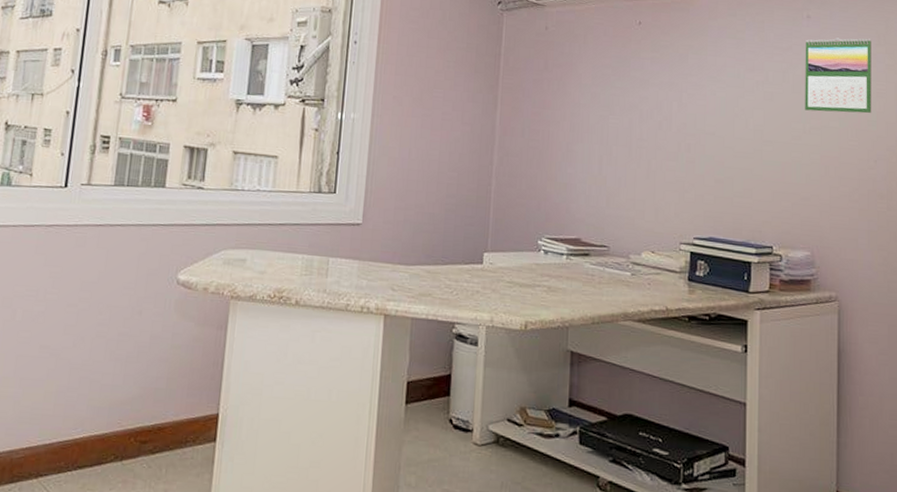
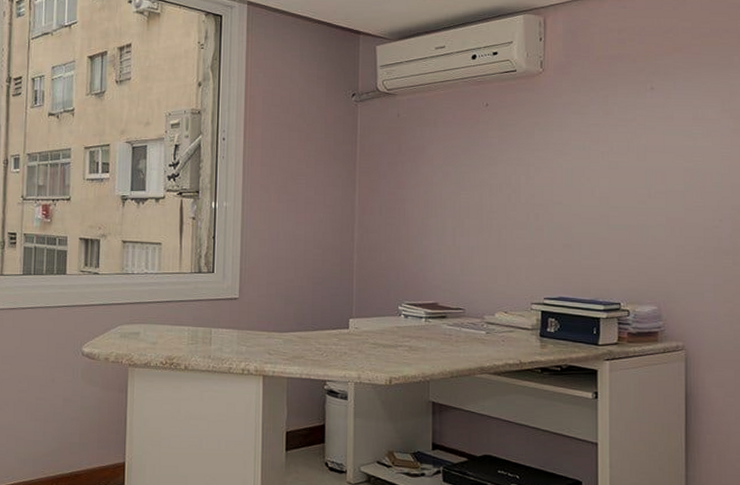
calendar: present [805,37,872,114] -> none [649,105,717,177]

